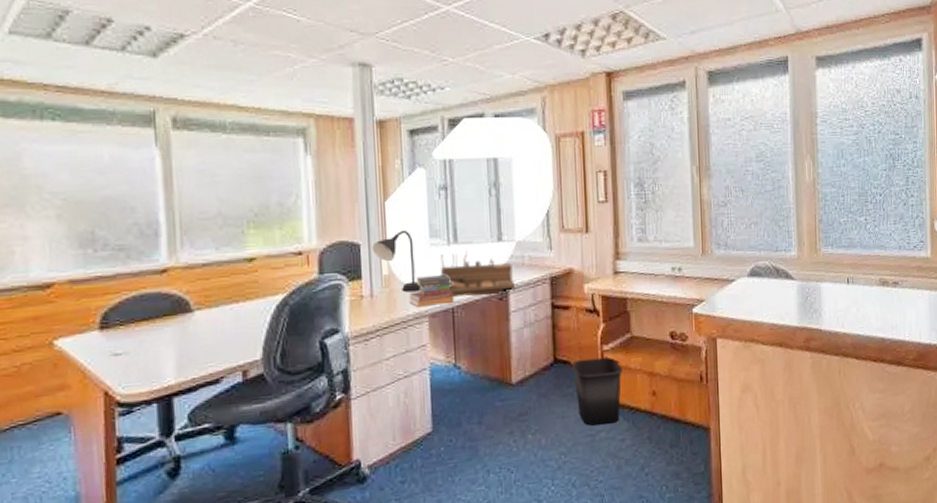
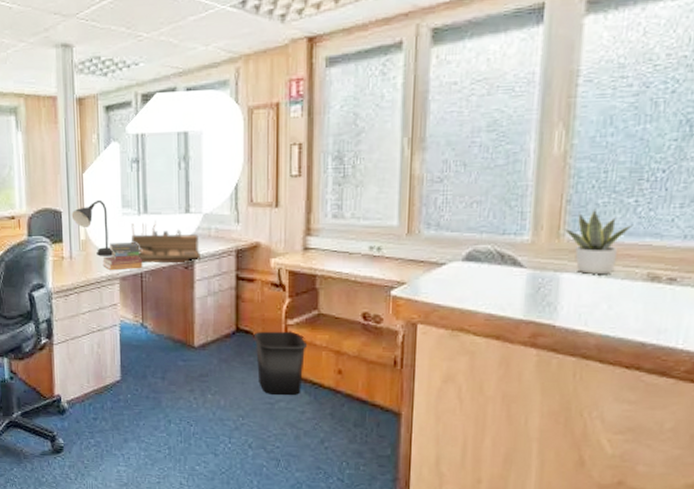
potted plant: none [819,226,867,283] -> present [563,208,635,275]

